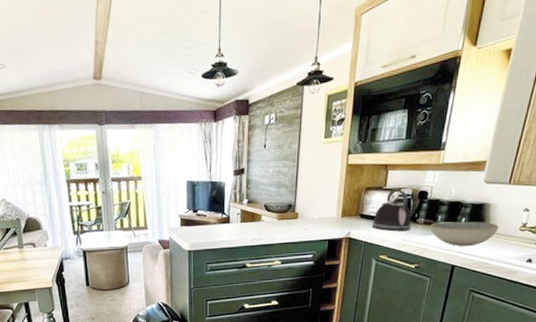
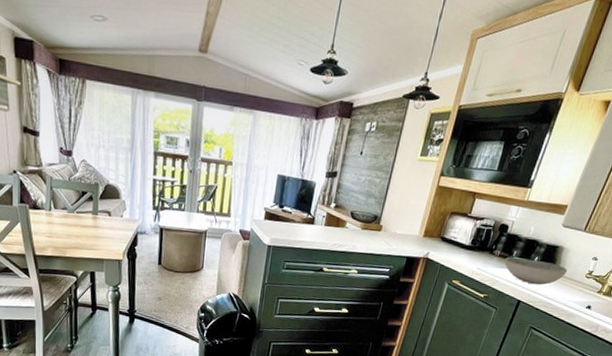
kettle: present [372,188,412,232] -> none [451,217,490,261]

